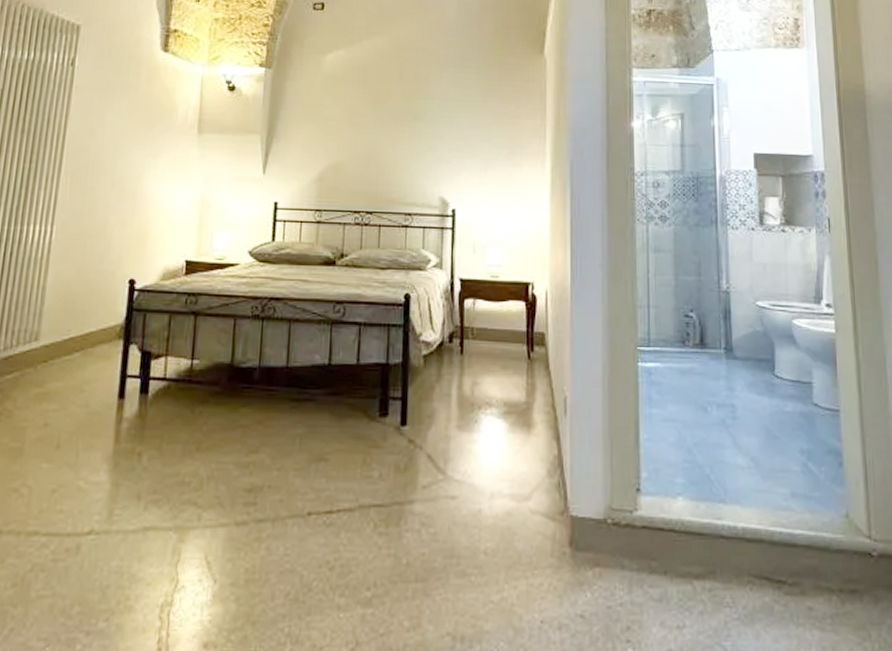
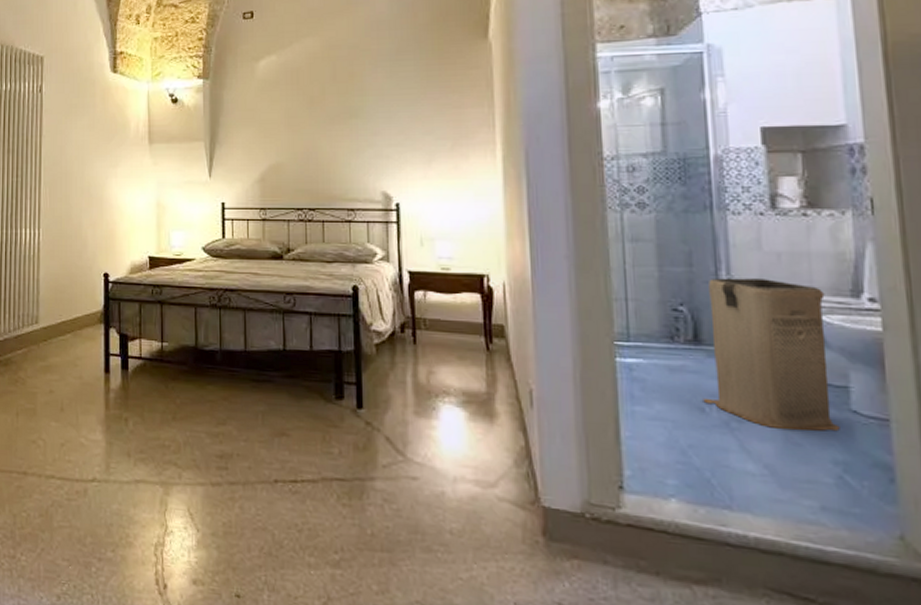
laundry basket: none [706,286,805,424] -> present [703,278,840,432]

